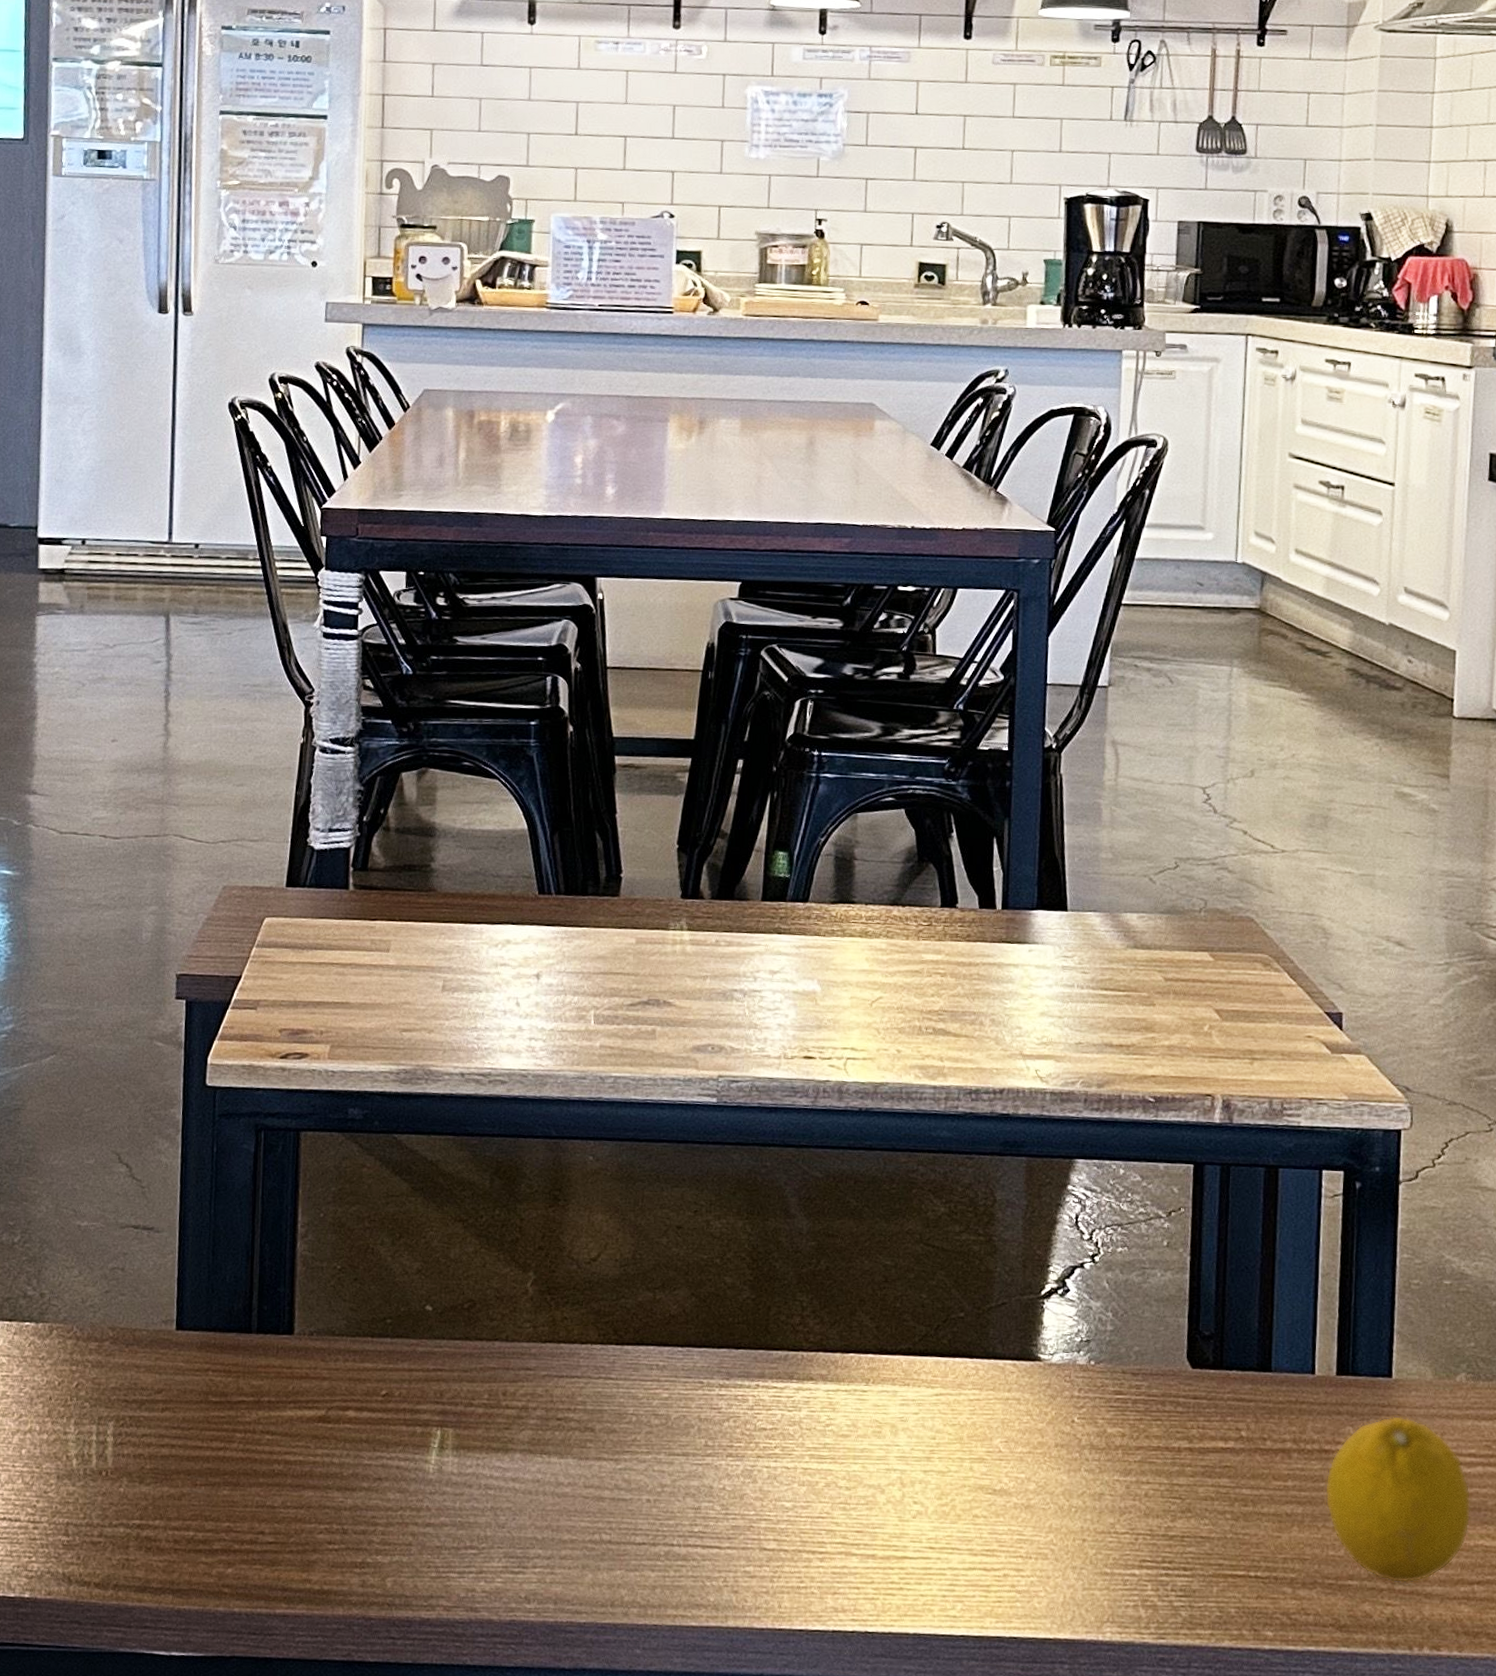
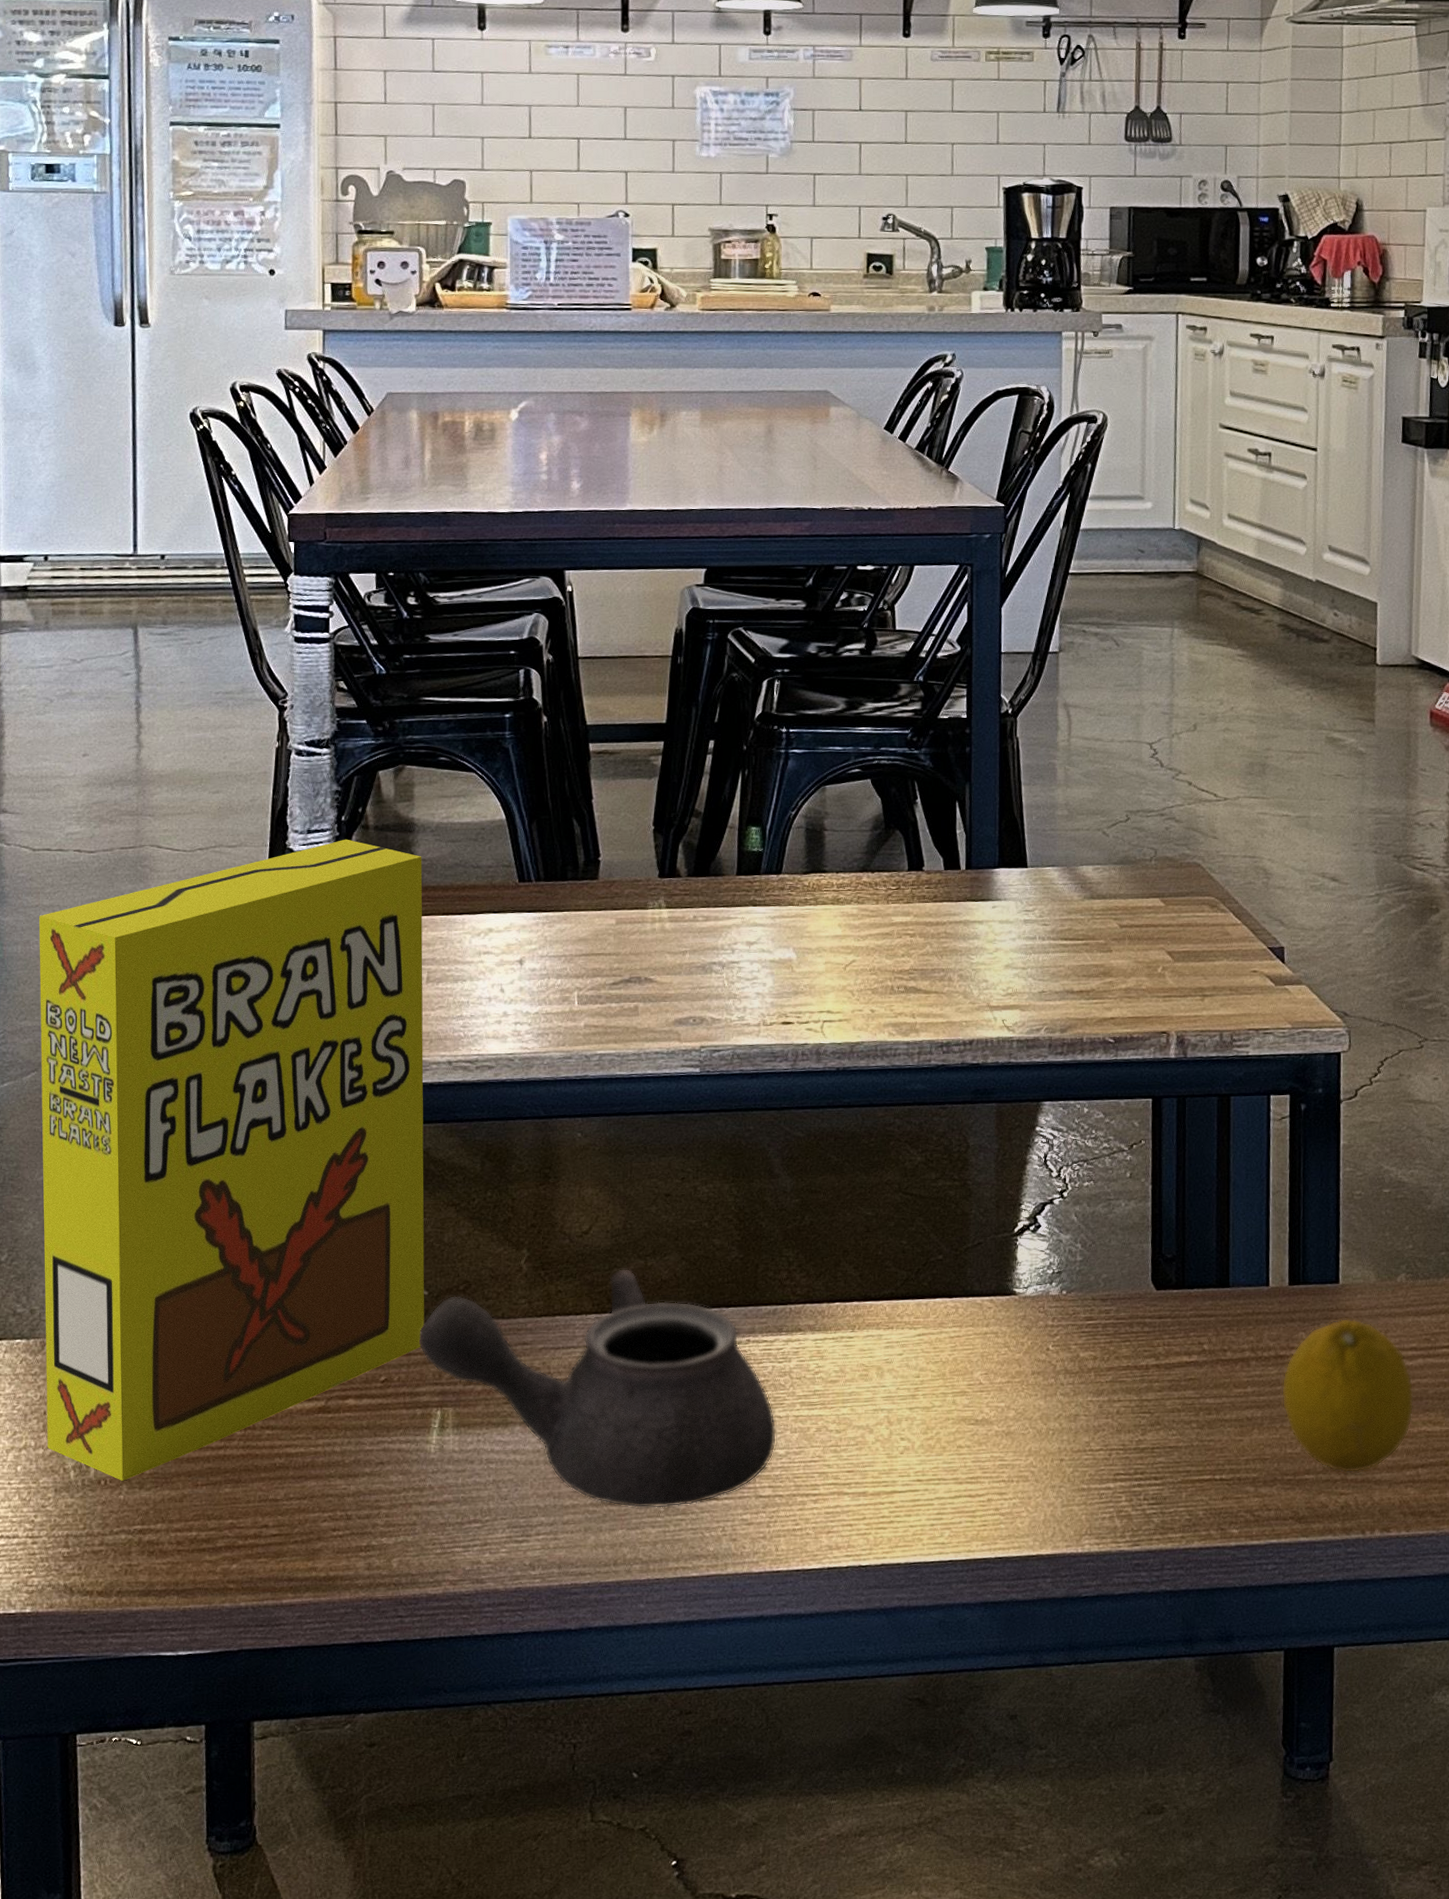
cereal box: none [52,839,442,1474] -> present [38,839,427,1481]
teapot: none [422,1299,784,1552] -> present [419,1268,777,1509]

